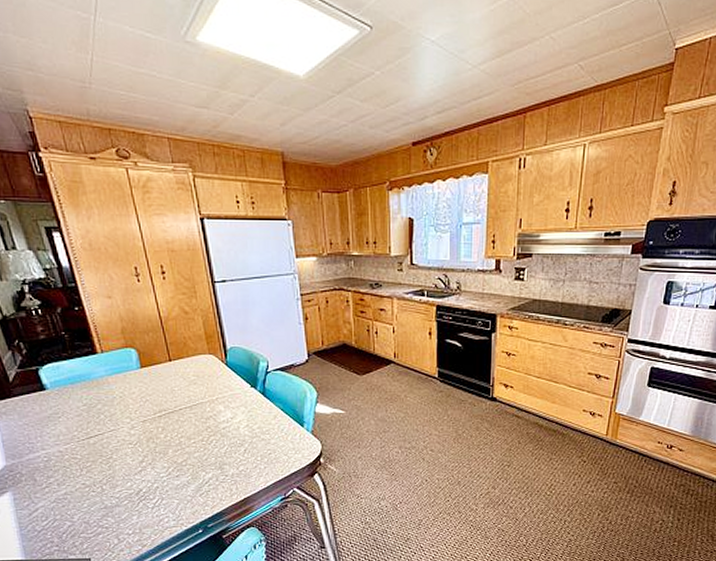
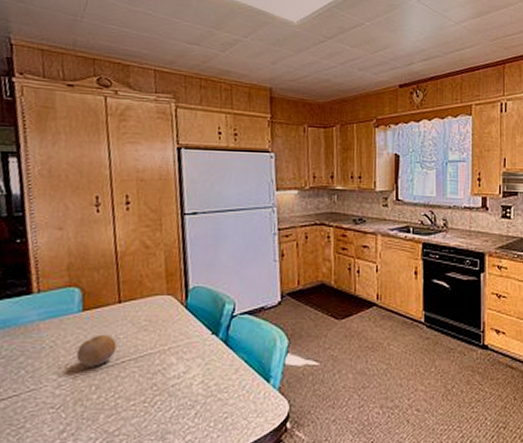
fruit: none [142,387,173,413] -> present [76,334,117,367]

